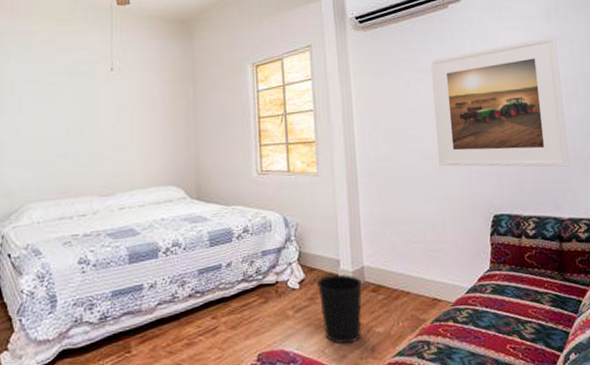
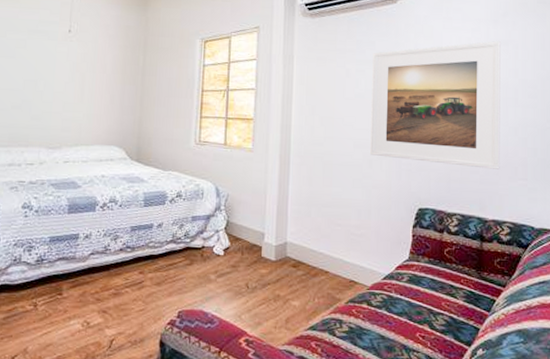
wastebasket: present [317,274,363,345] -> none [241,246,284,313]

